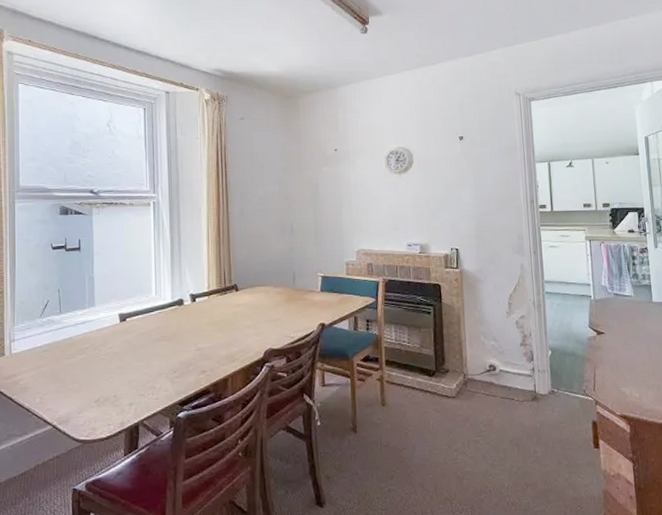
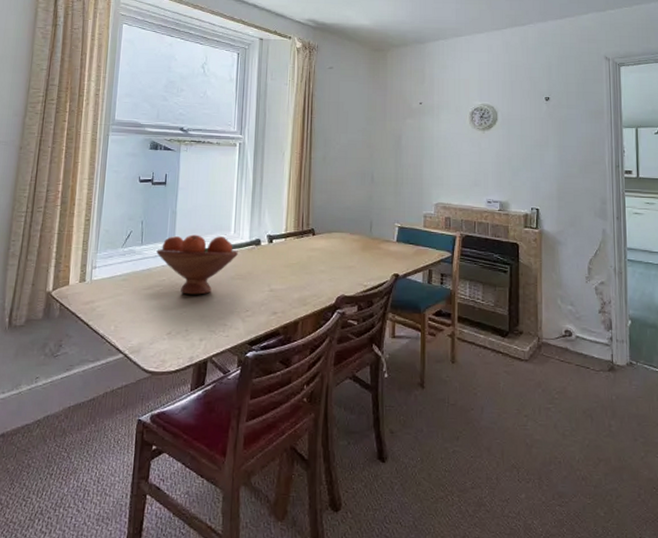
fruit bowl: none [76,299,161,361] -> present [156,234,238,295]

